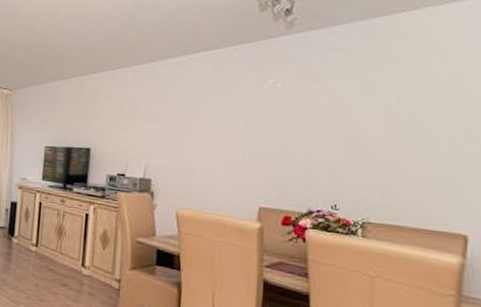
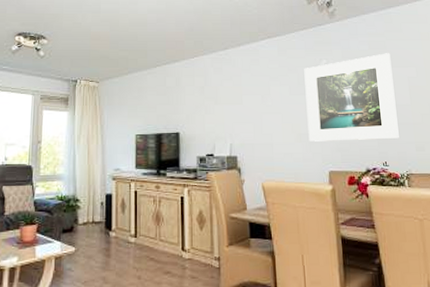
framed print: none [239,74,364,179] -> present [304,53,399,142]

